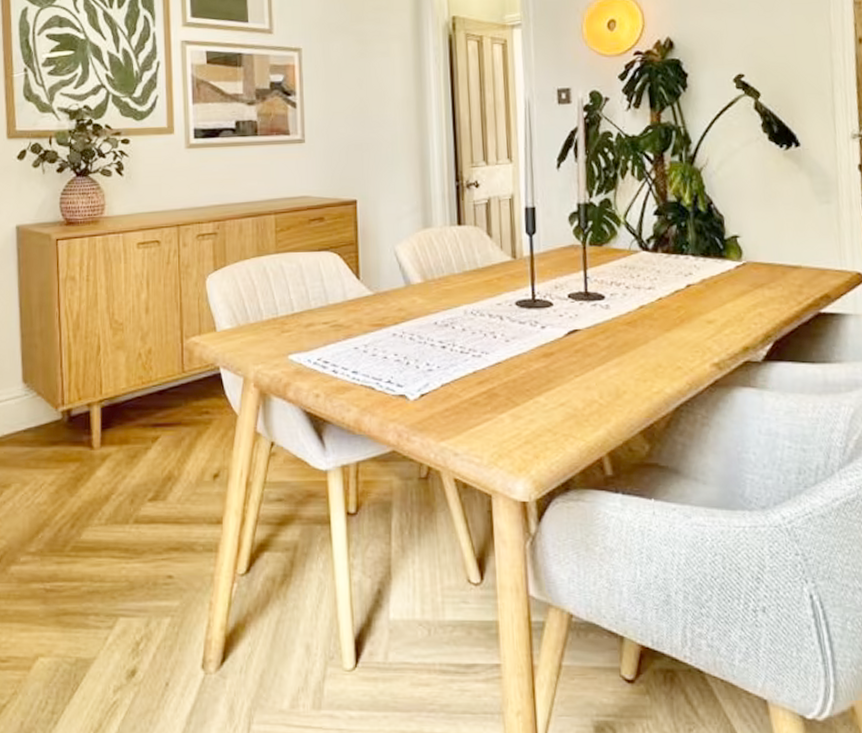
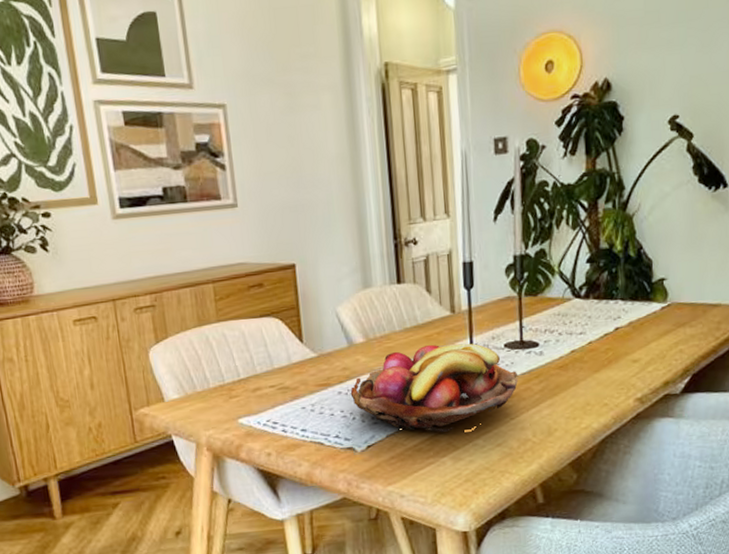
fruit basket: none [405,291,582,388] -> present [350,343,518,434]

